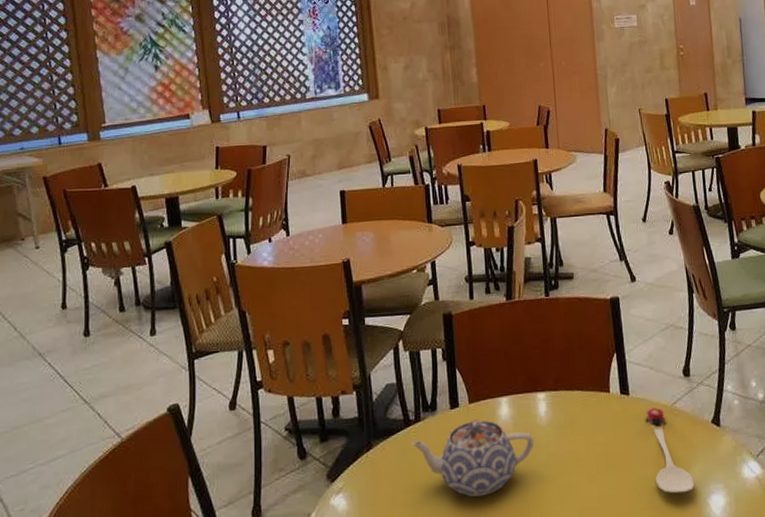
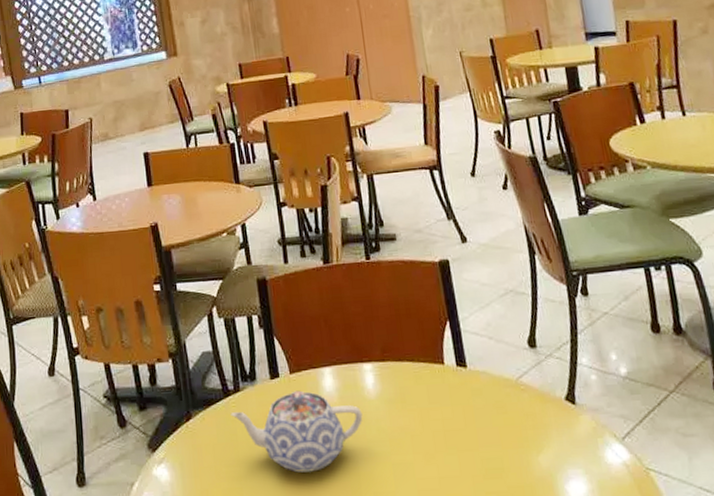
spoon: present [645,407,695,494] -> none [487,382,549,478]

